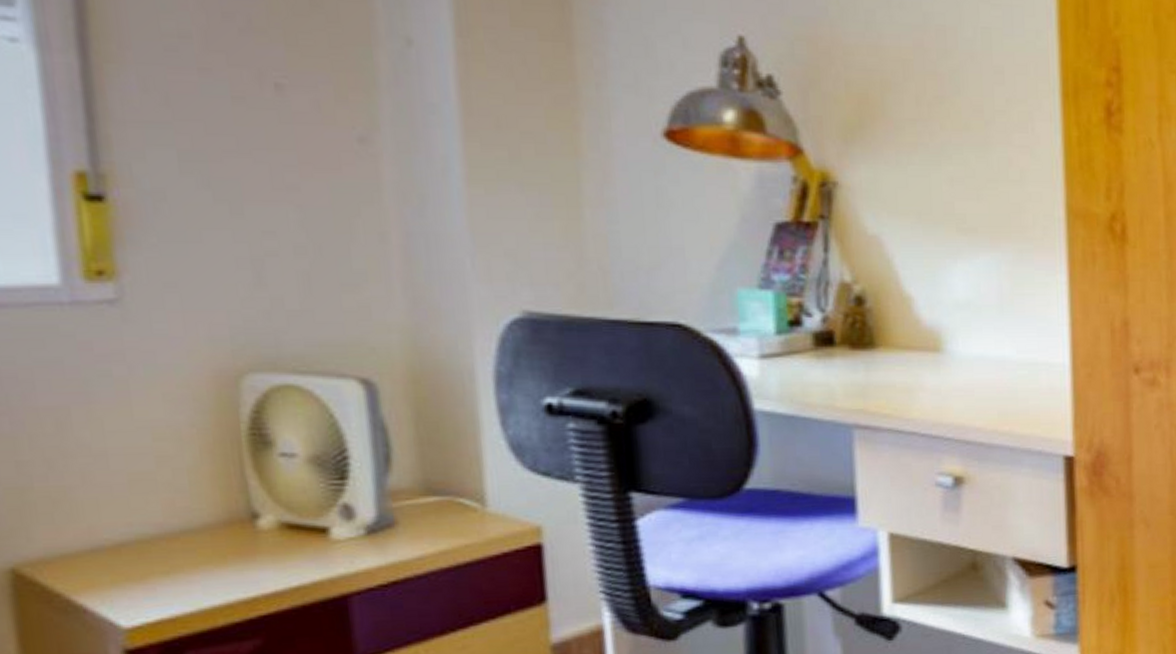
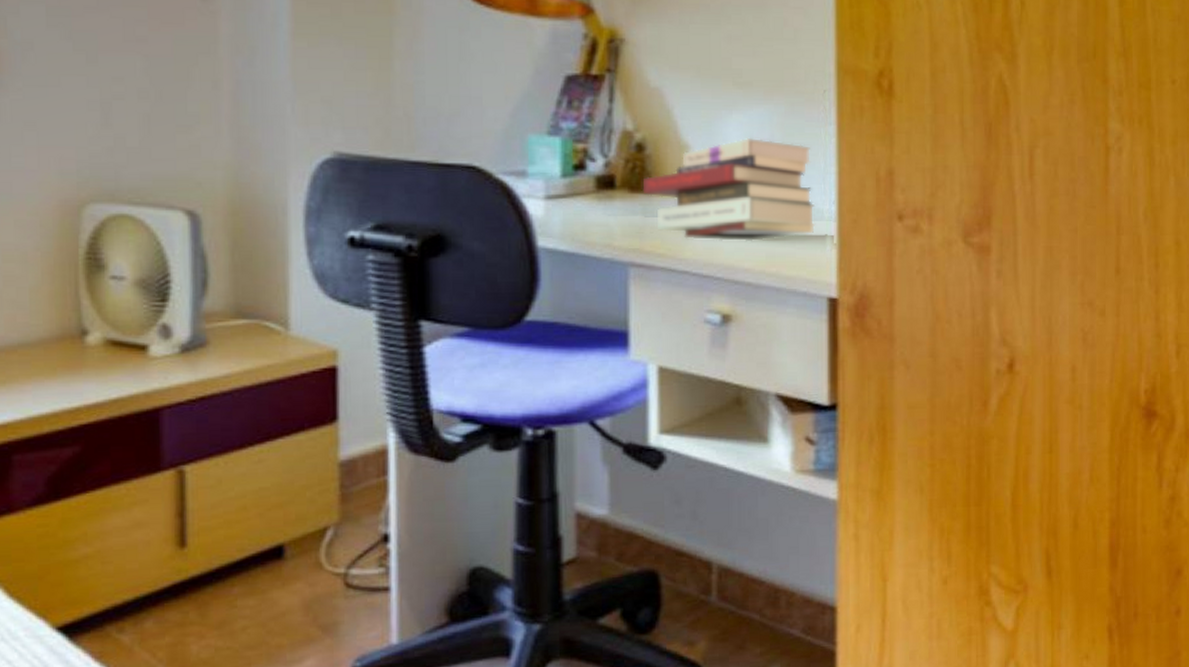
books: none [864,288,1048,400] -> present [642,137,815,242]

